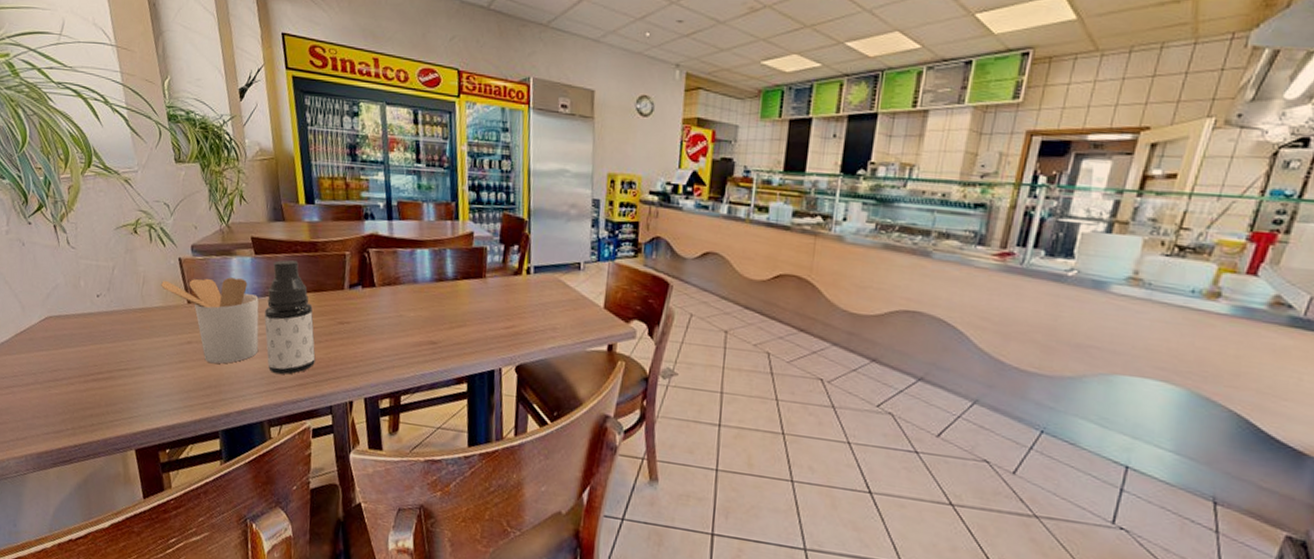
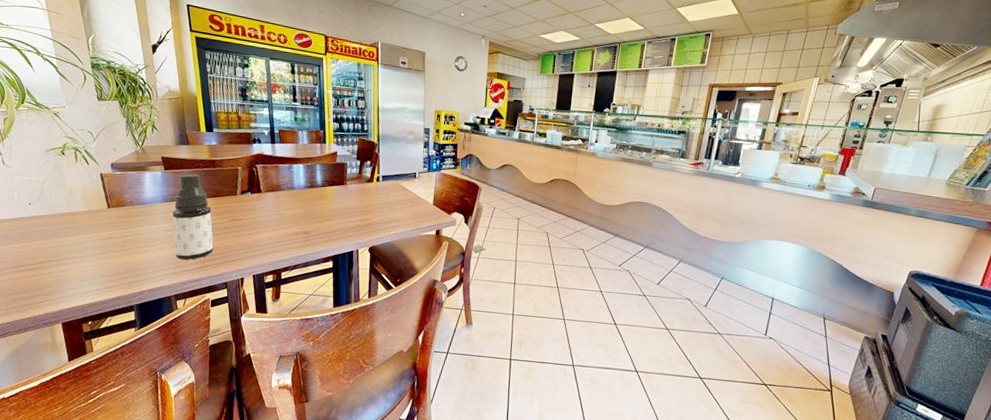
utensil holder: present [160,277,259,364] -> none [84,188,168,254]

